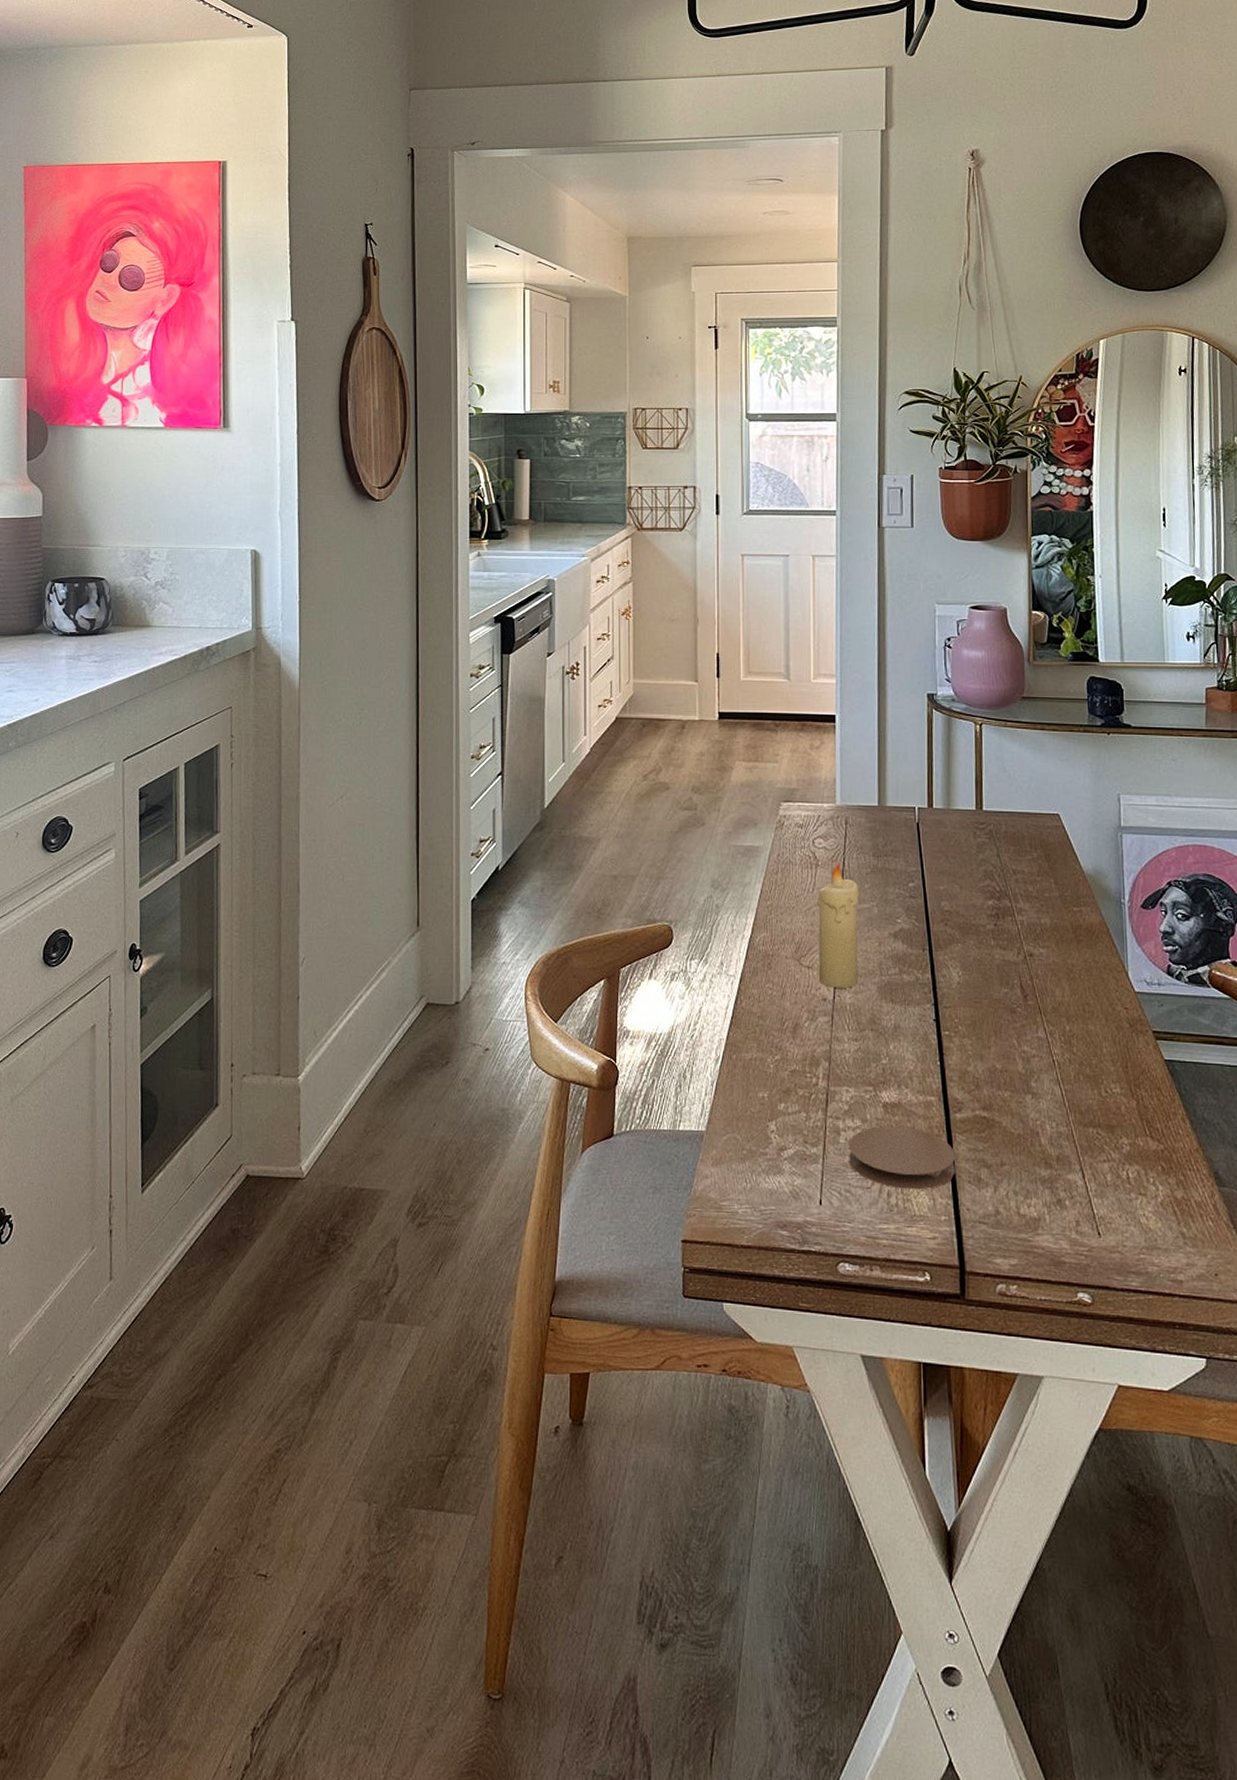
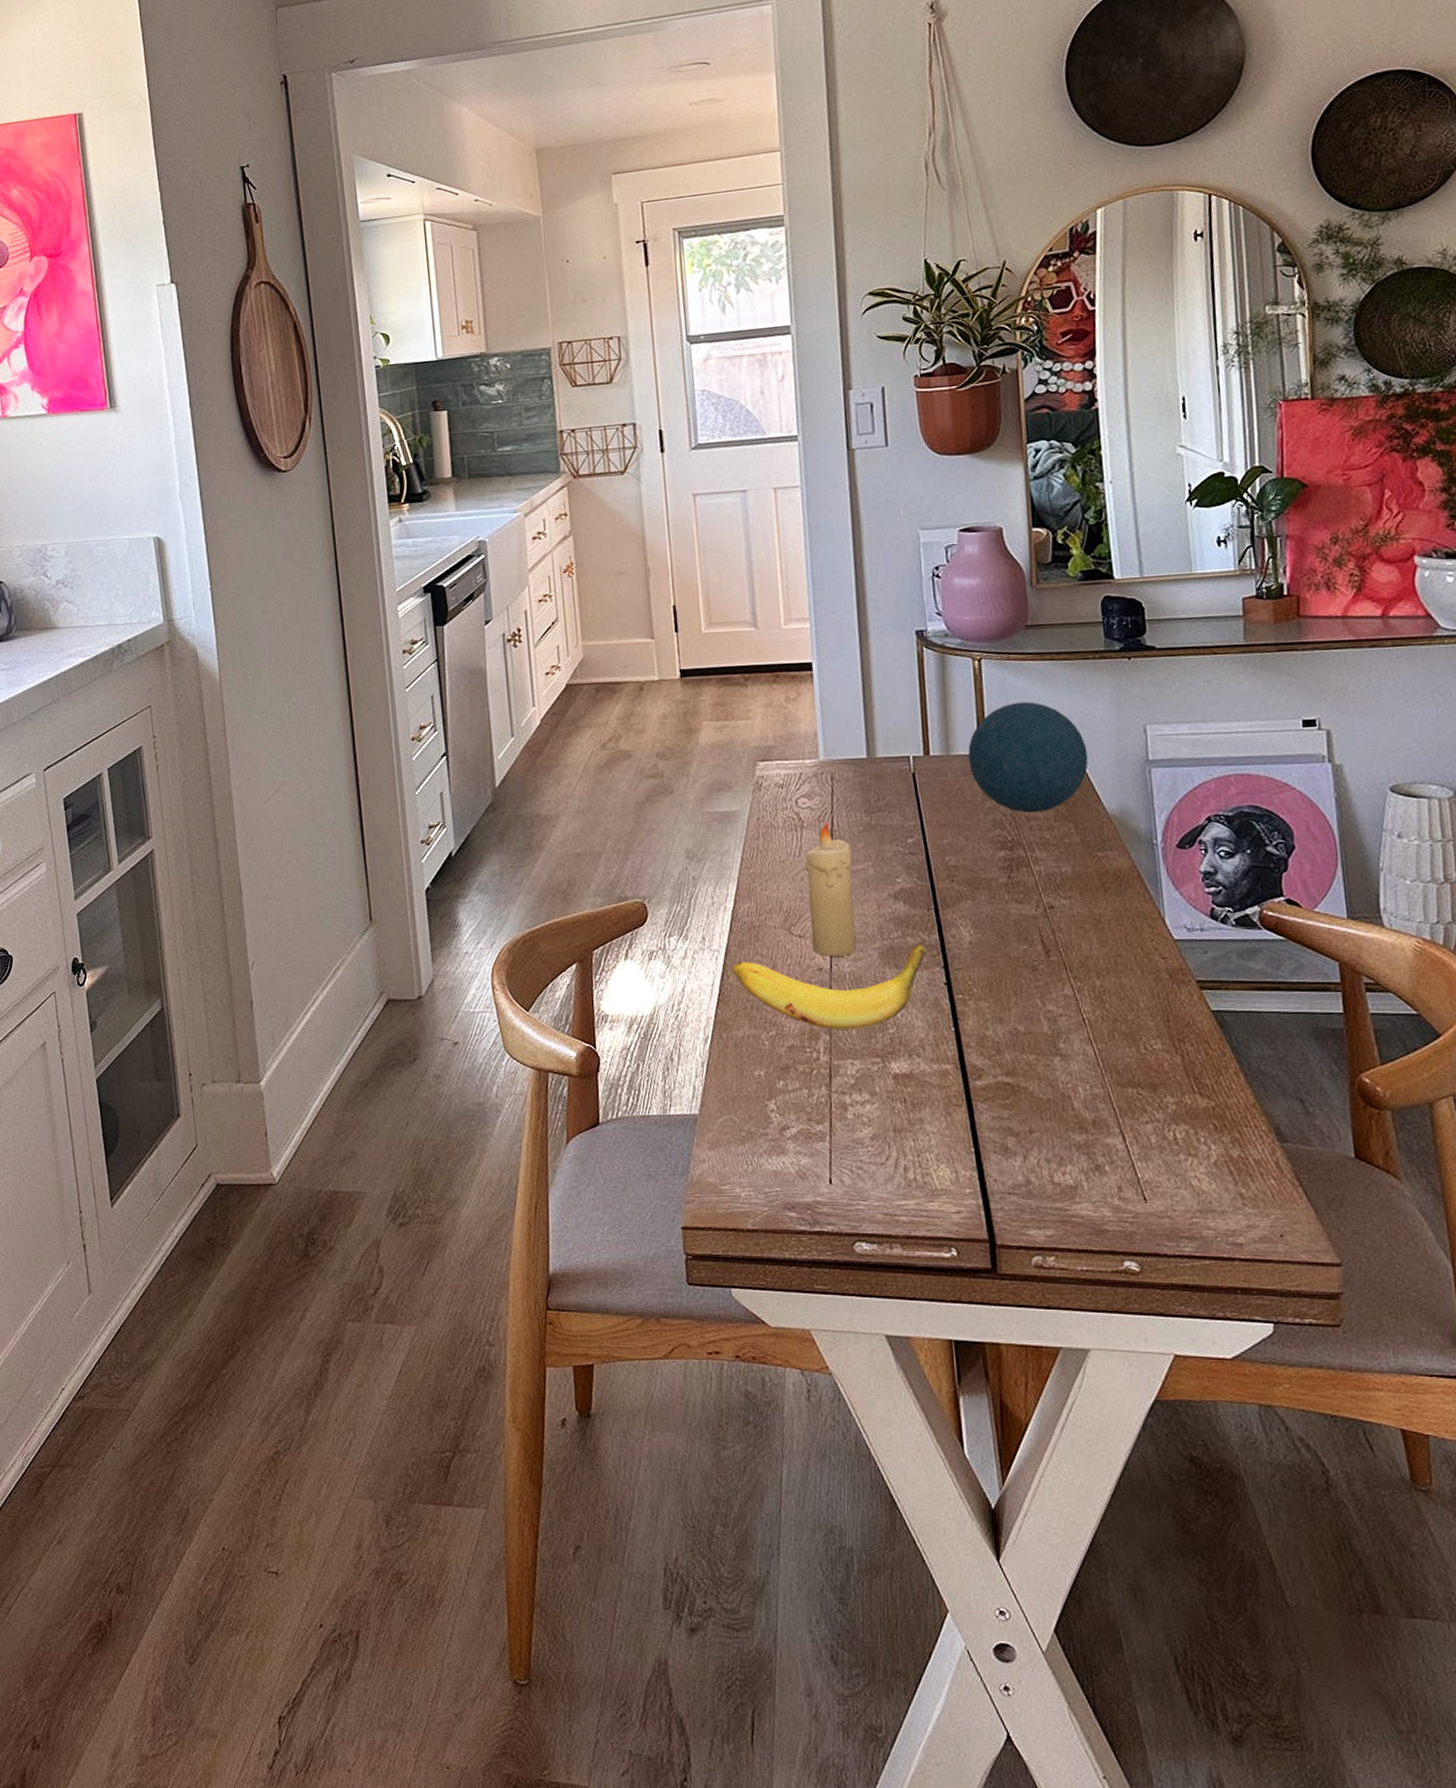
banana: none [746,979,918,1058] -> present [733,942,925,1030]
coaster: present [848,1125,956,1190] -> none [857,1097,979,1163]
decorative orb: none [966,765,1069,867] -> present [967,701,1089,813]

